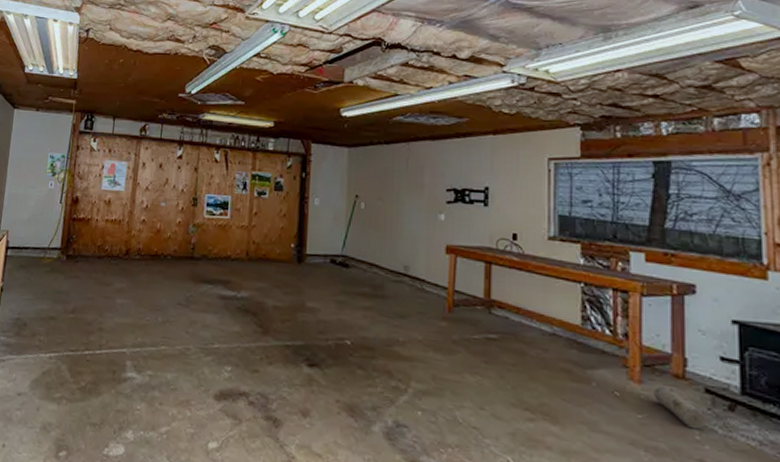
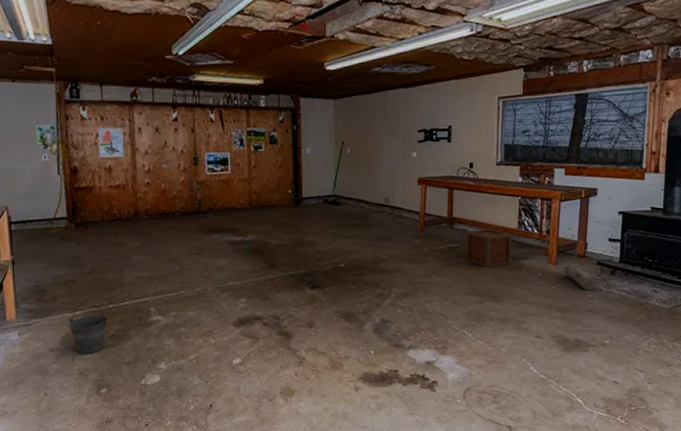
bucket: none [40,345,81,406] -> present [68,303,108,355]
wooden box: none [510,319,575,374] -> present [466,229,513,268]

